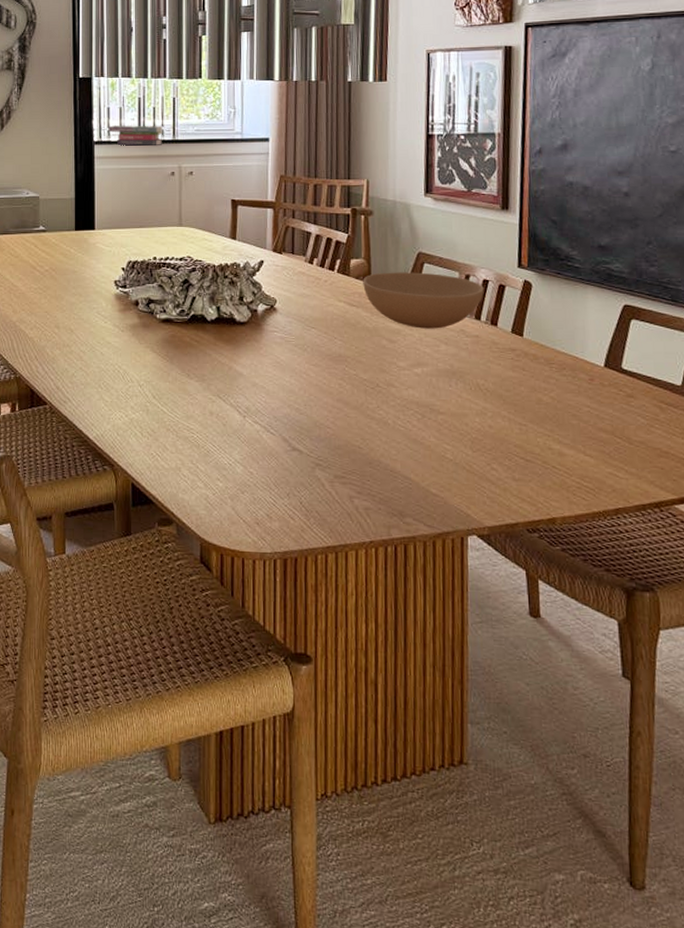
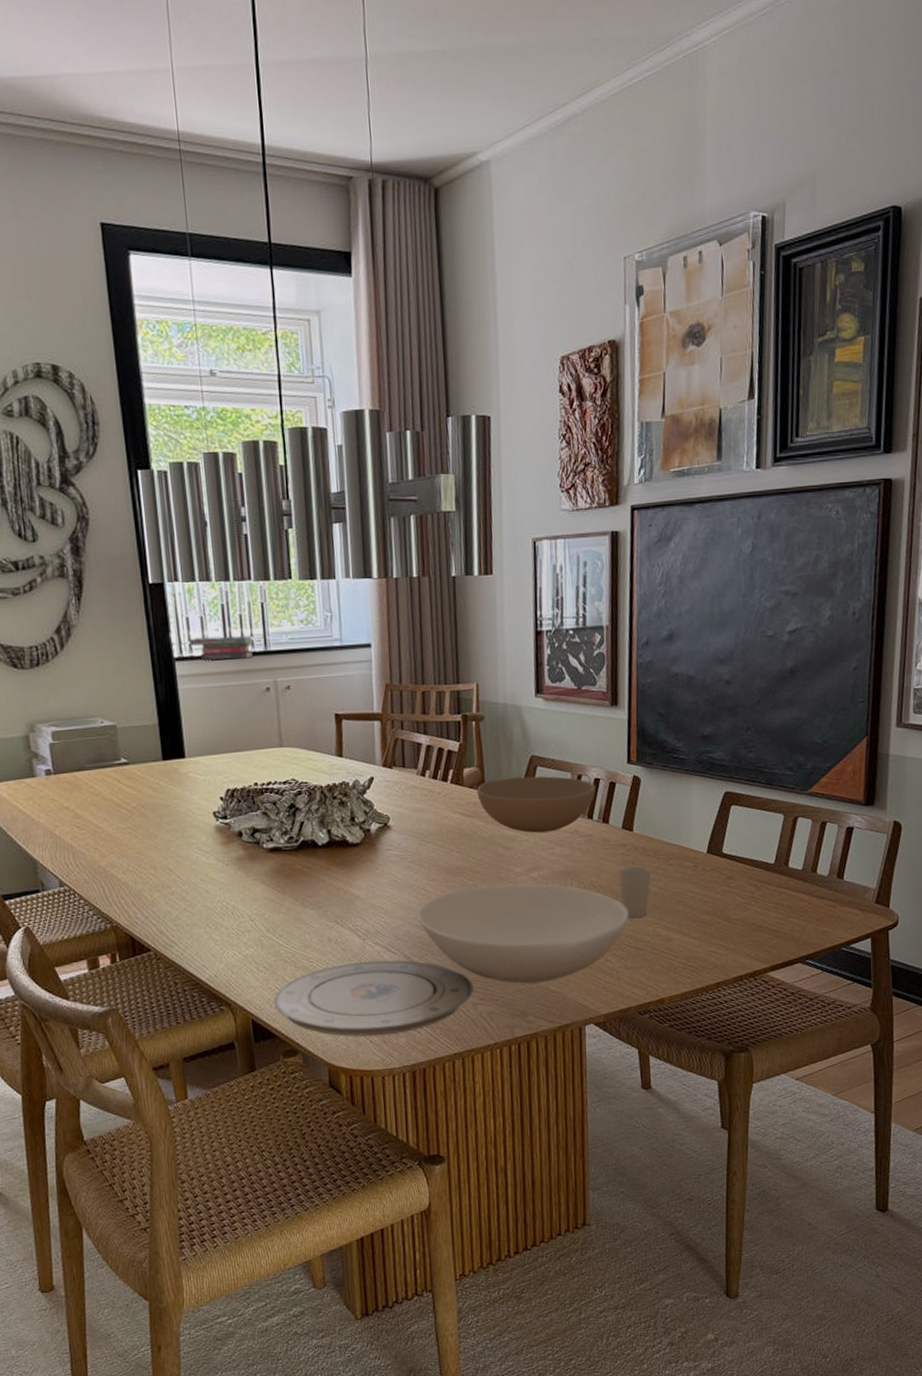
plate: none [155,438,350,517] -> present [275,960,474,1037]
bowl: none [297,377,518,484] -> present [417,883,629,984]
cup: none [507,373,542,428] -> present [619,866,651,919]

